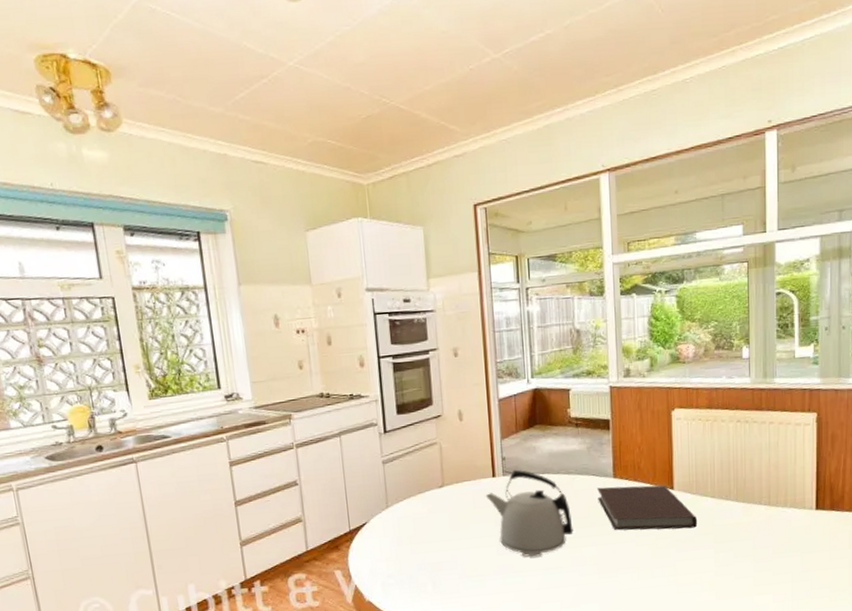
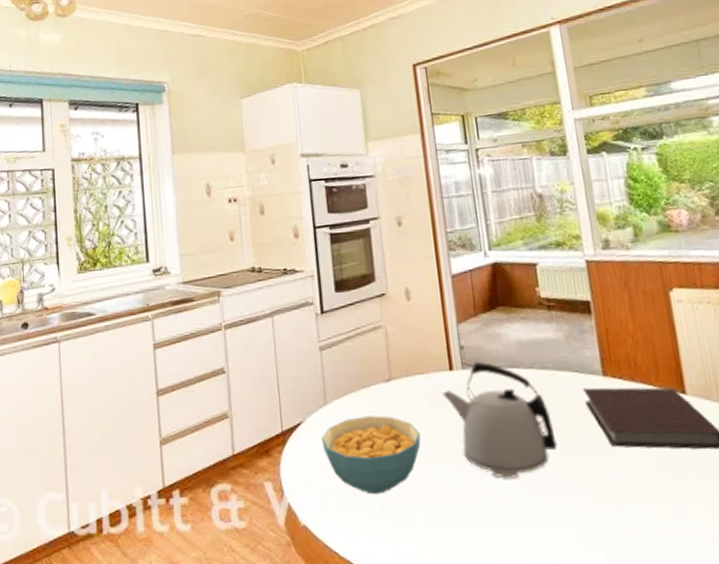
cereal bowl: none [383,514,466,575] -> present [321,415,421,495]

